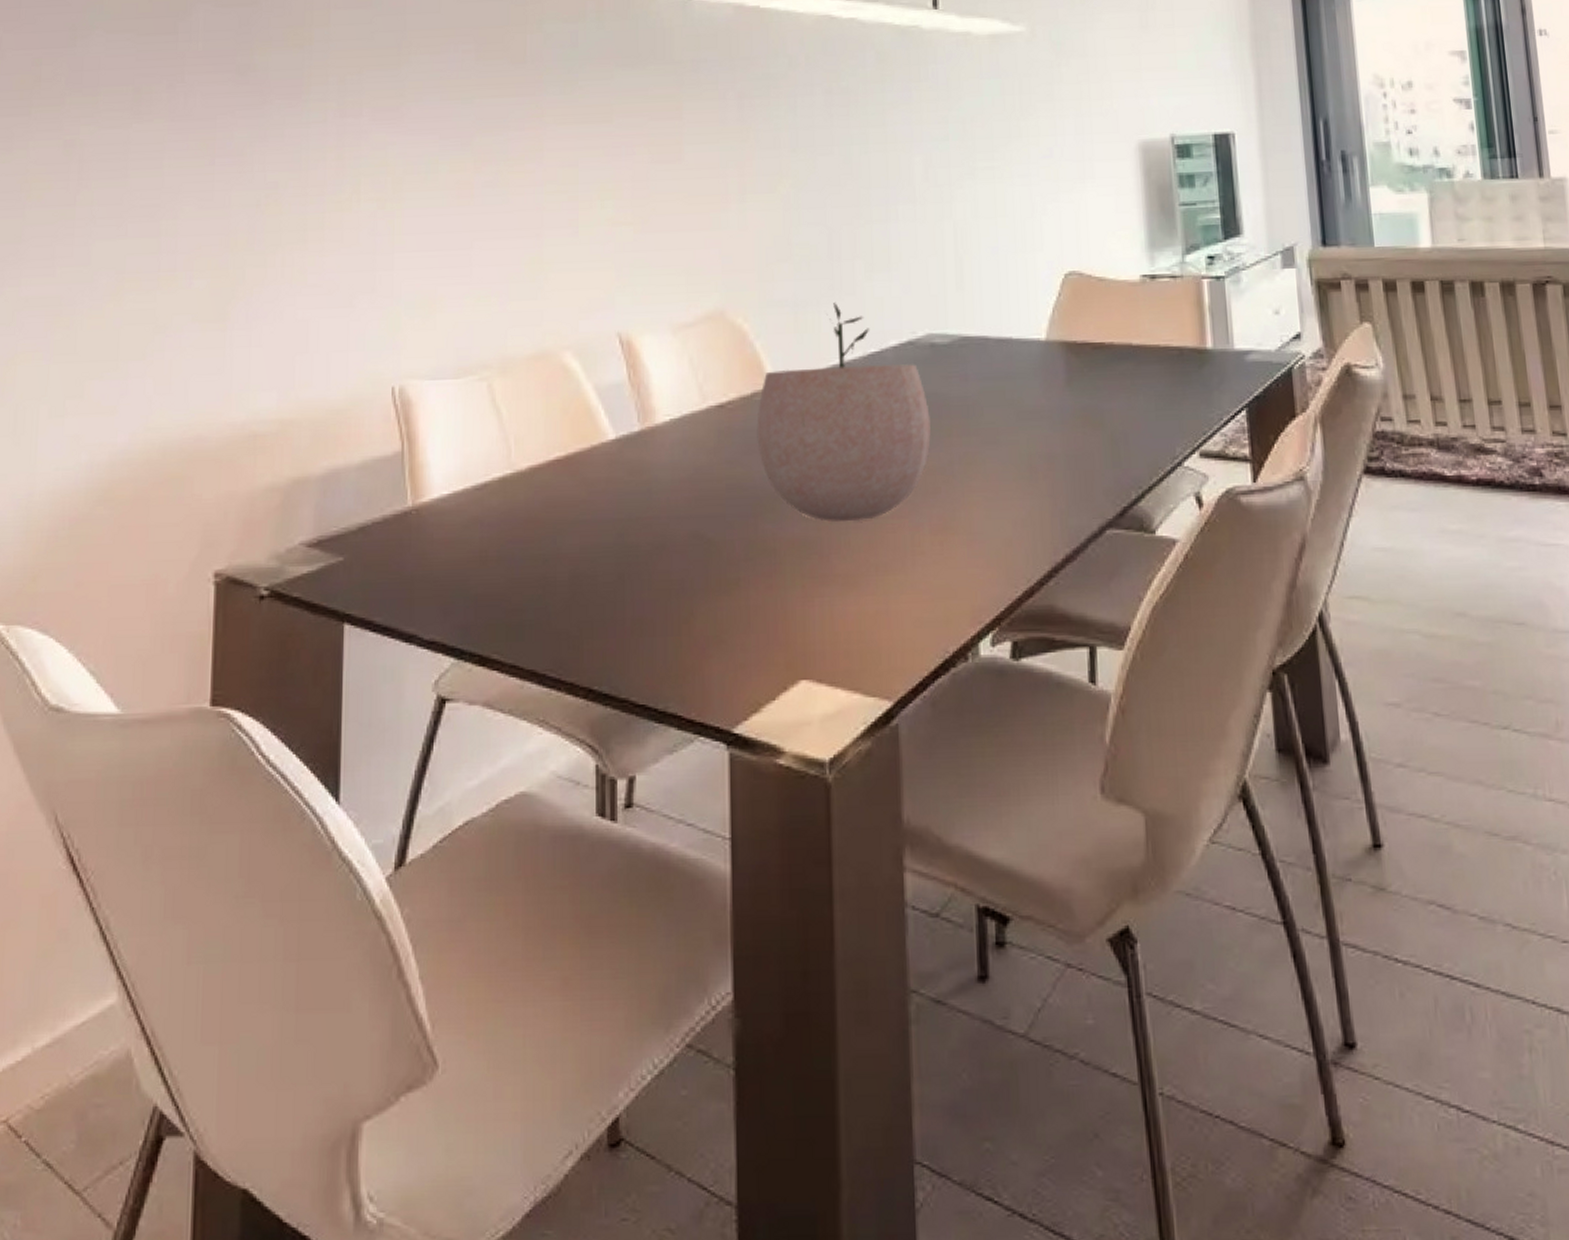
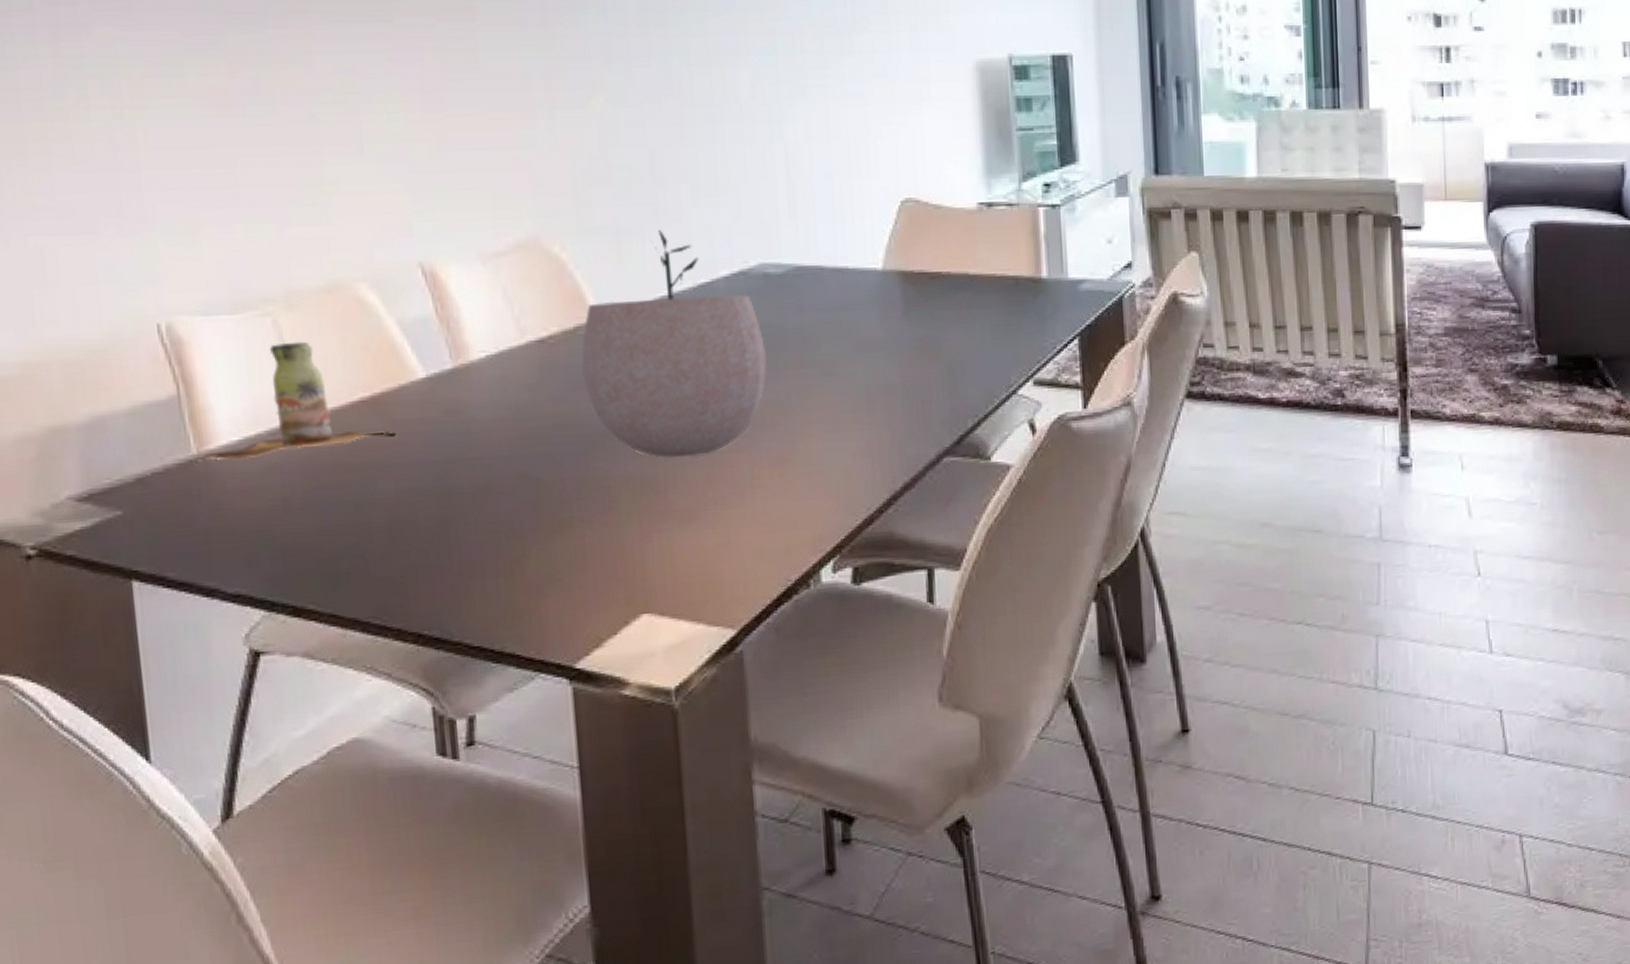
bottle: none [419,404,585,511] -> present [205,341,396,459]

